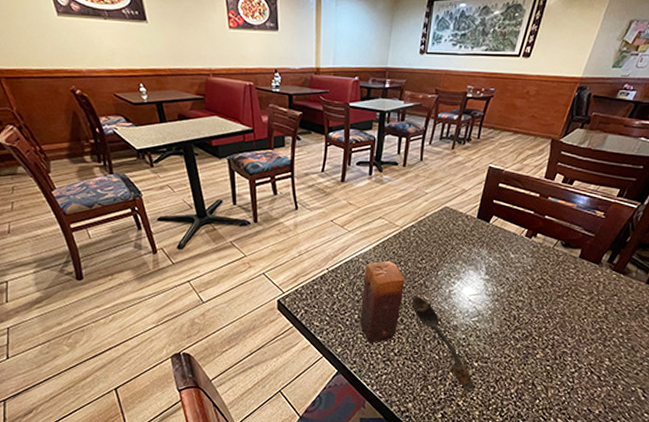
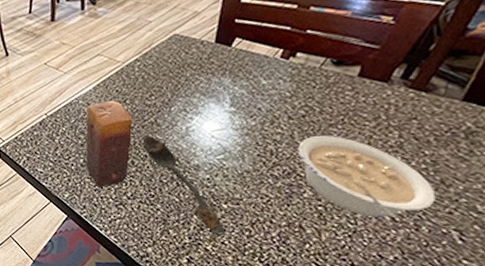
legume: none [534,305,628,377] -> present [298,136,436,217]

